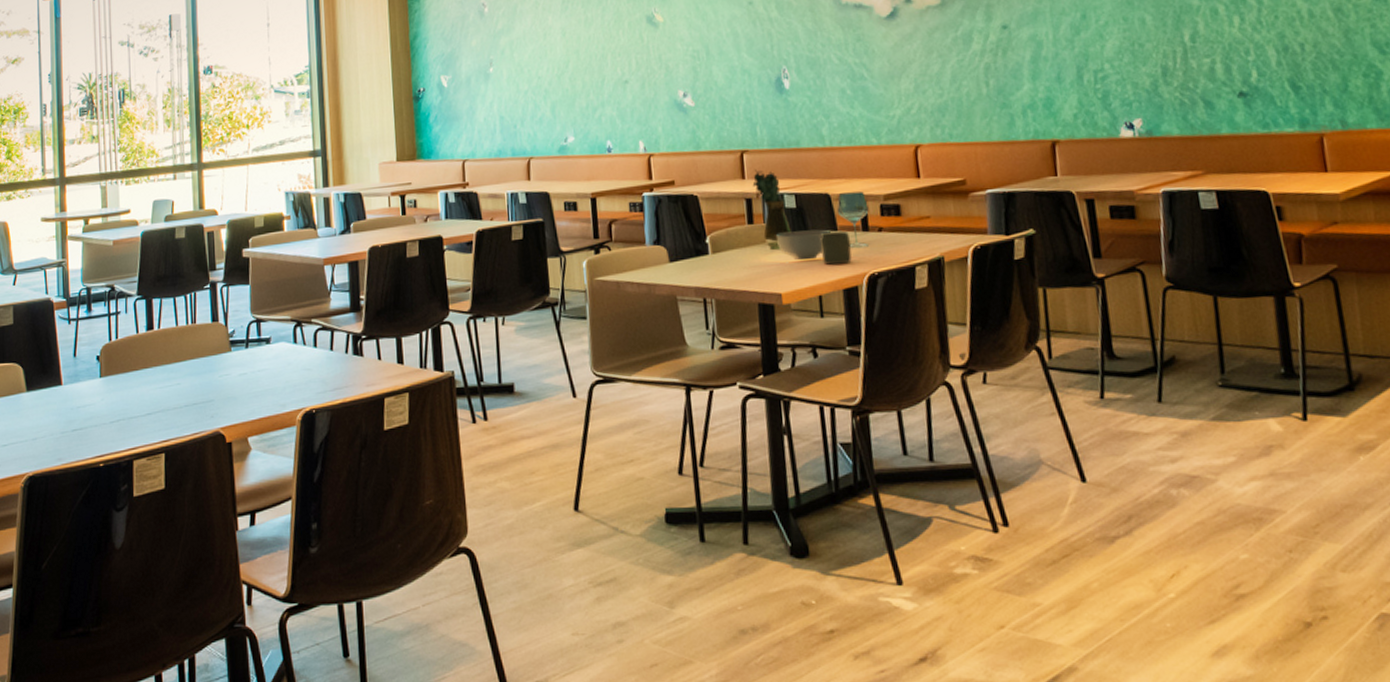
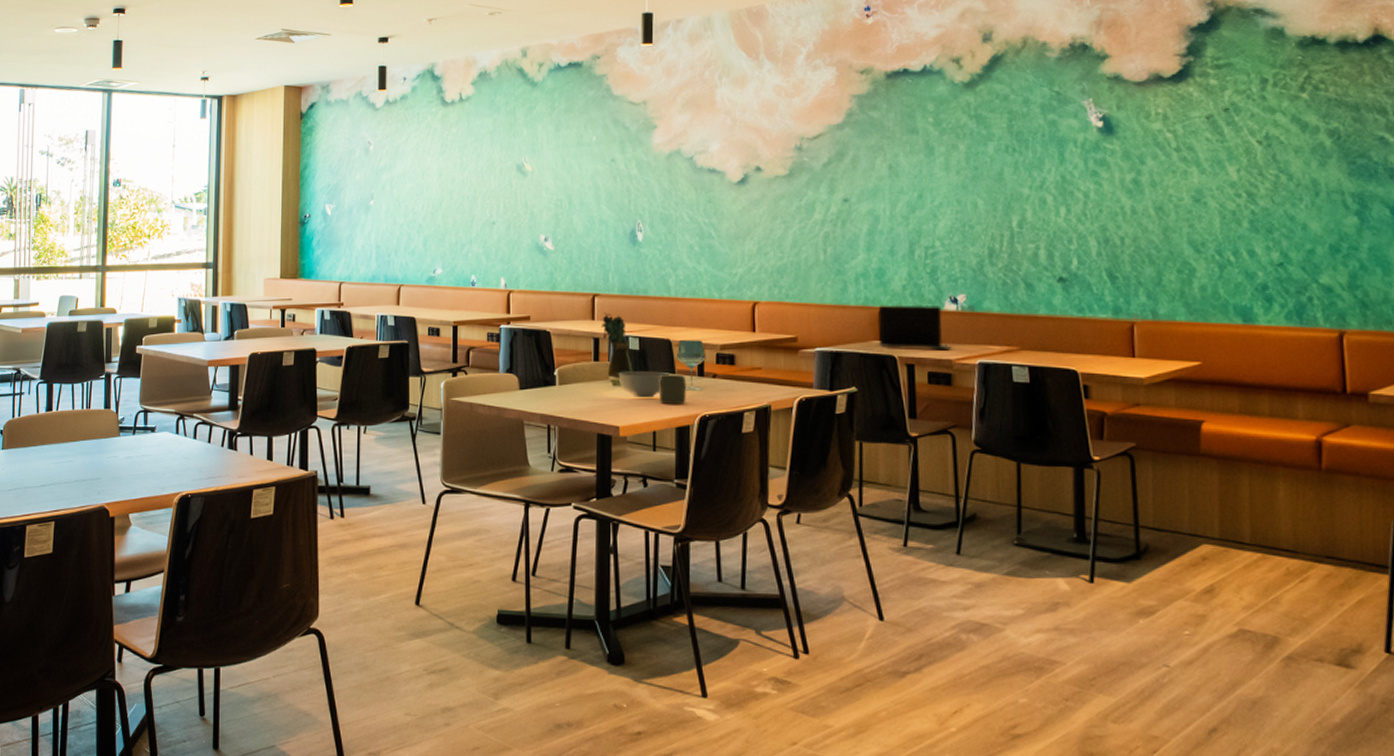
laptop computer: none [1050,133,1133,185] -> present [878,304,953,351]

